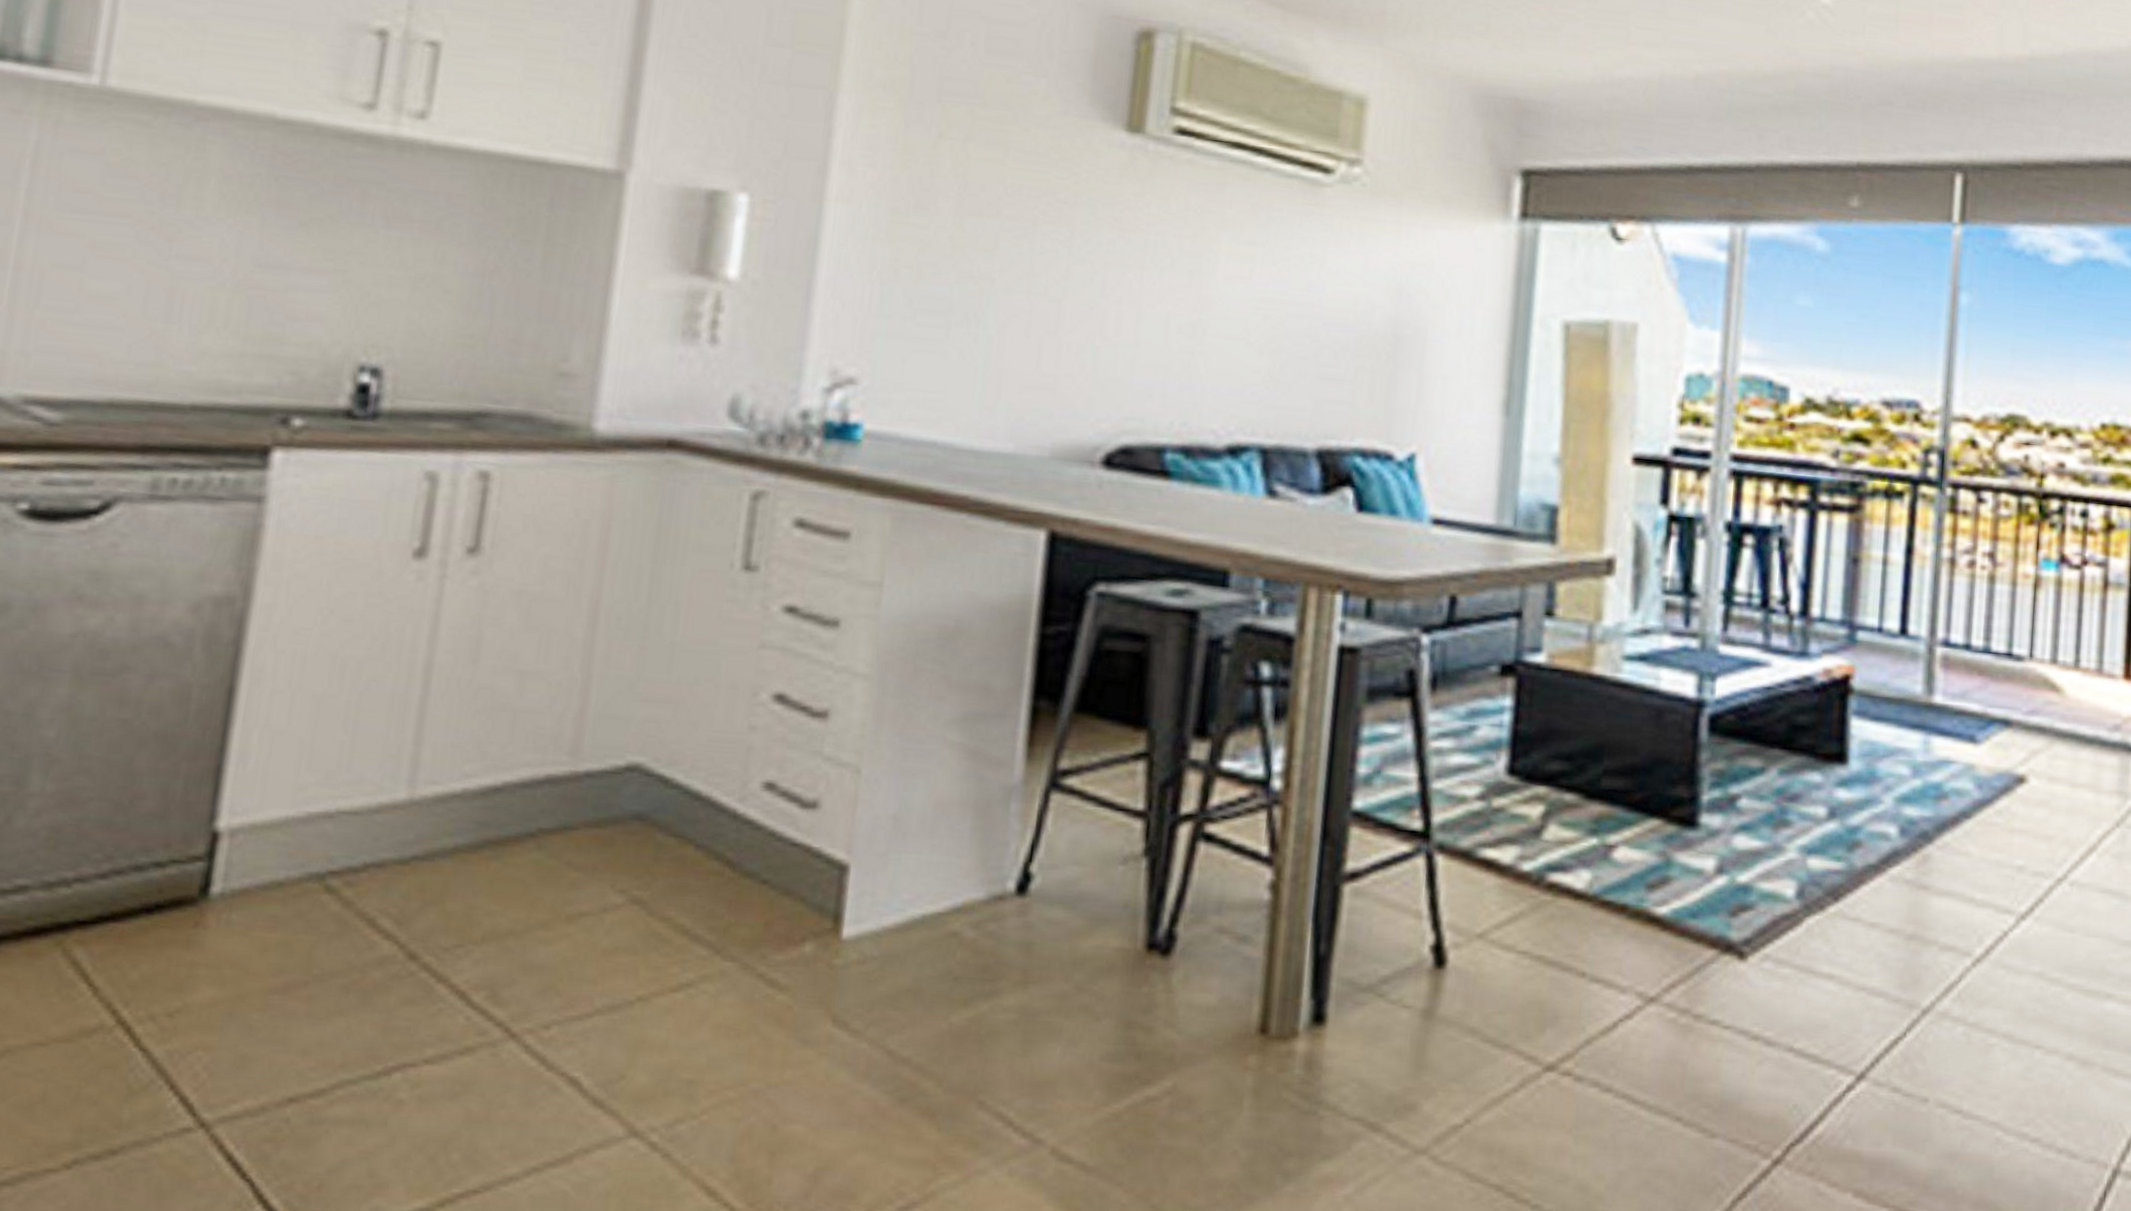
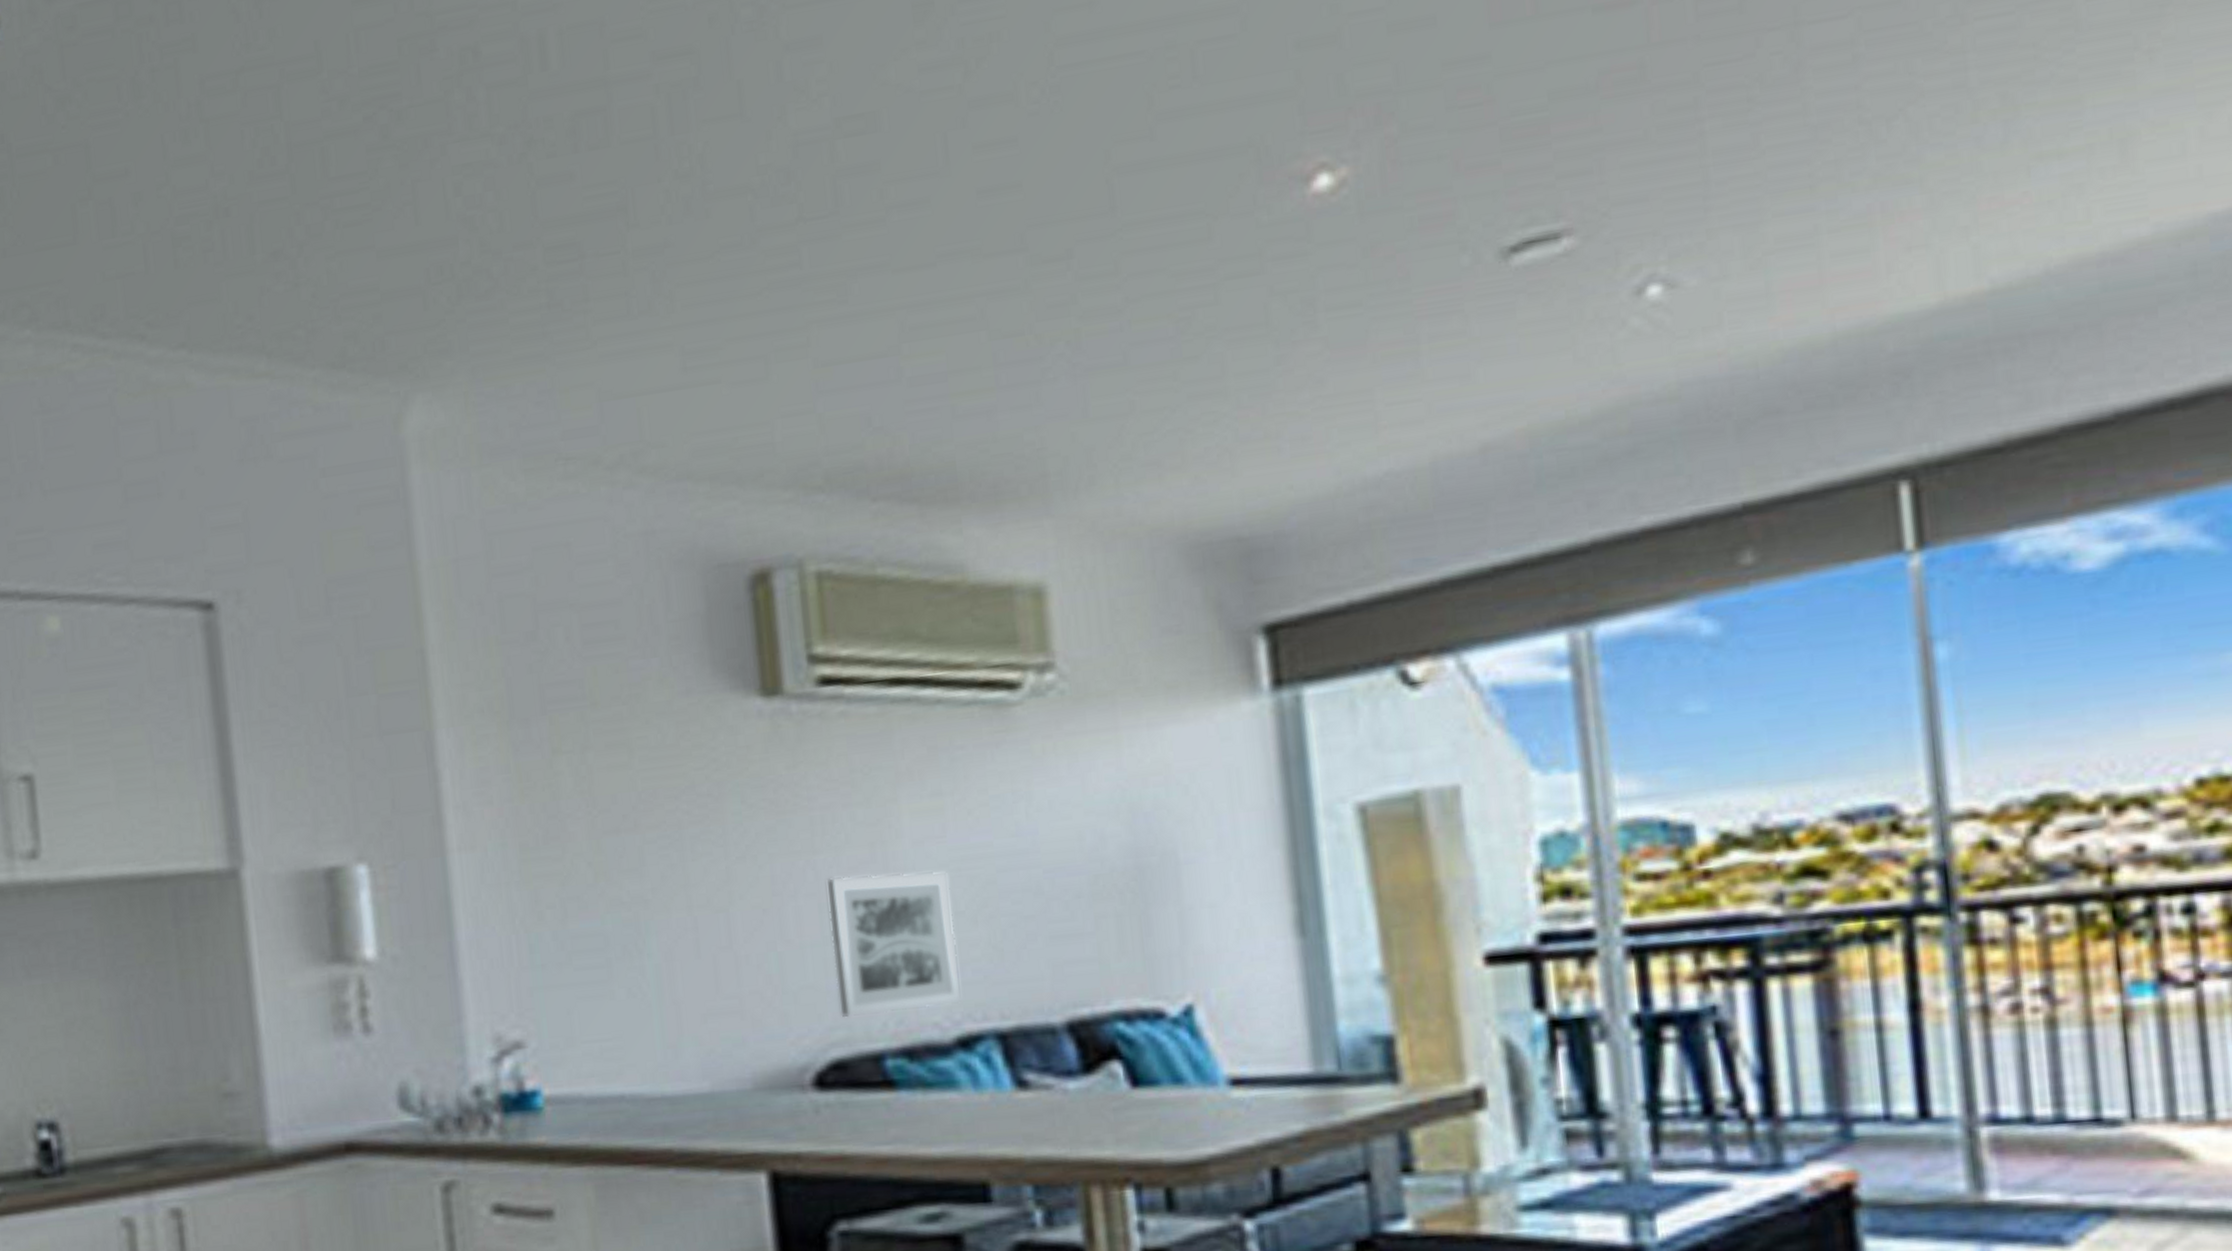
wall art: none [1136,293,1248,418] -> present [825,870,962,1018]

